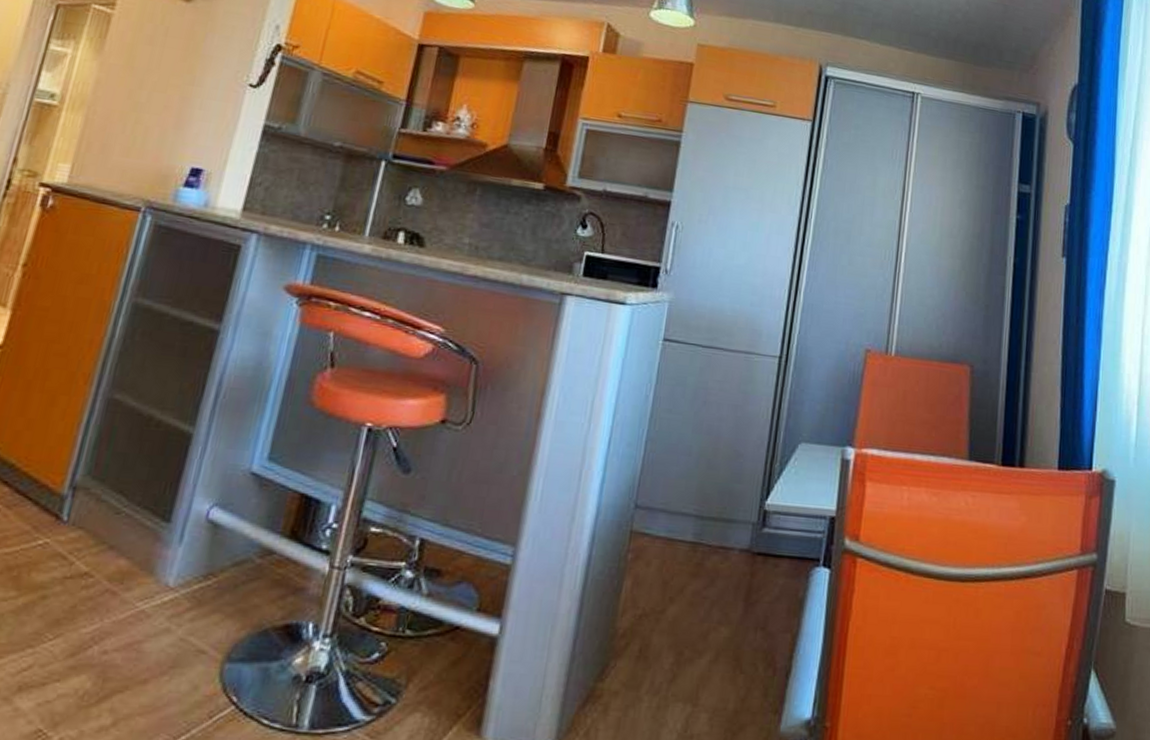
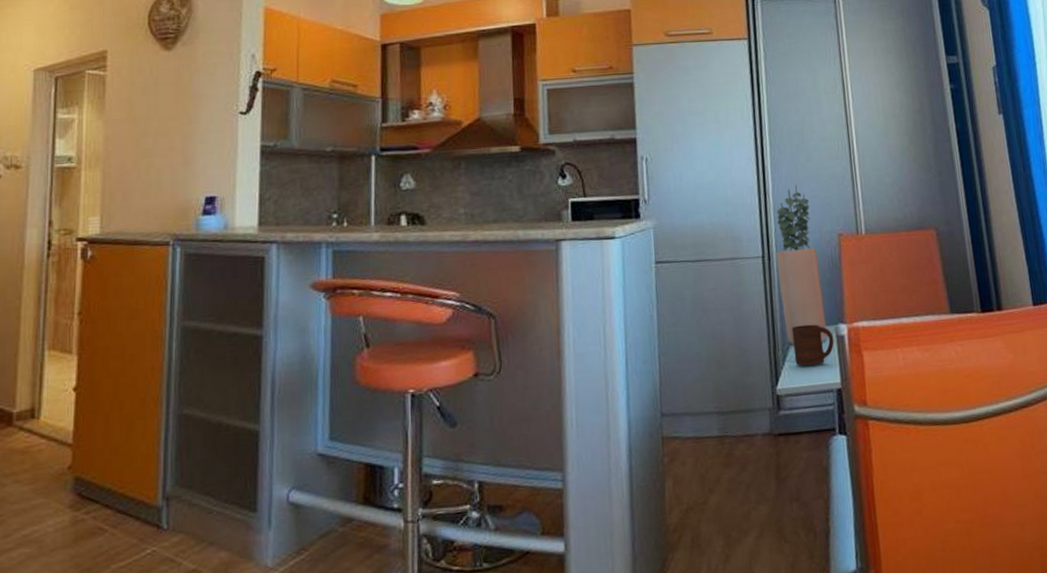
vase: none [787,287,843,464] -> present [776,185,828,347]
cup: none [791,439,839,487] -> present [792,324,834,367]

